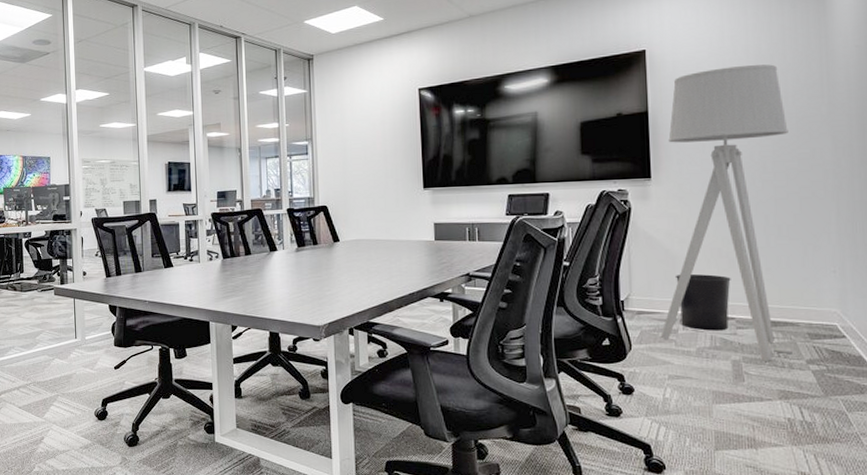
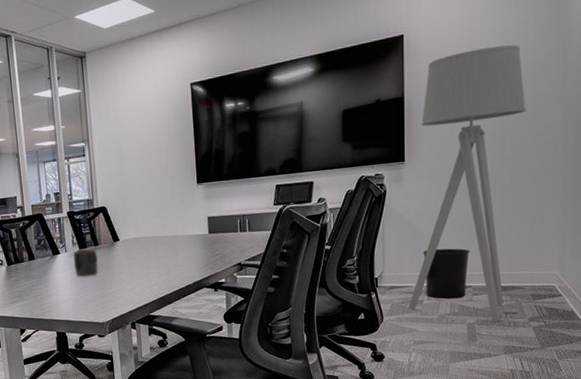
mug: none [290,248,316,277] -> present [73,249,99,278]

